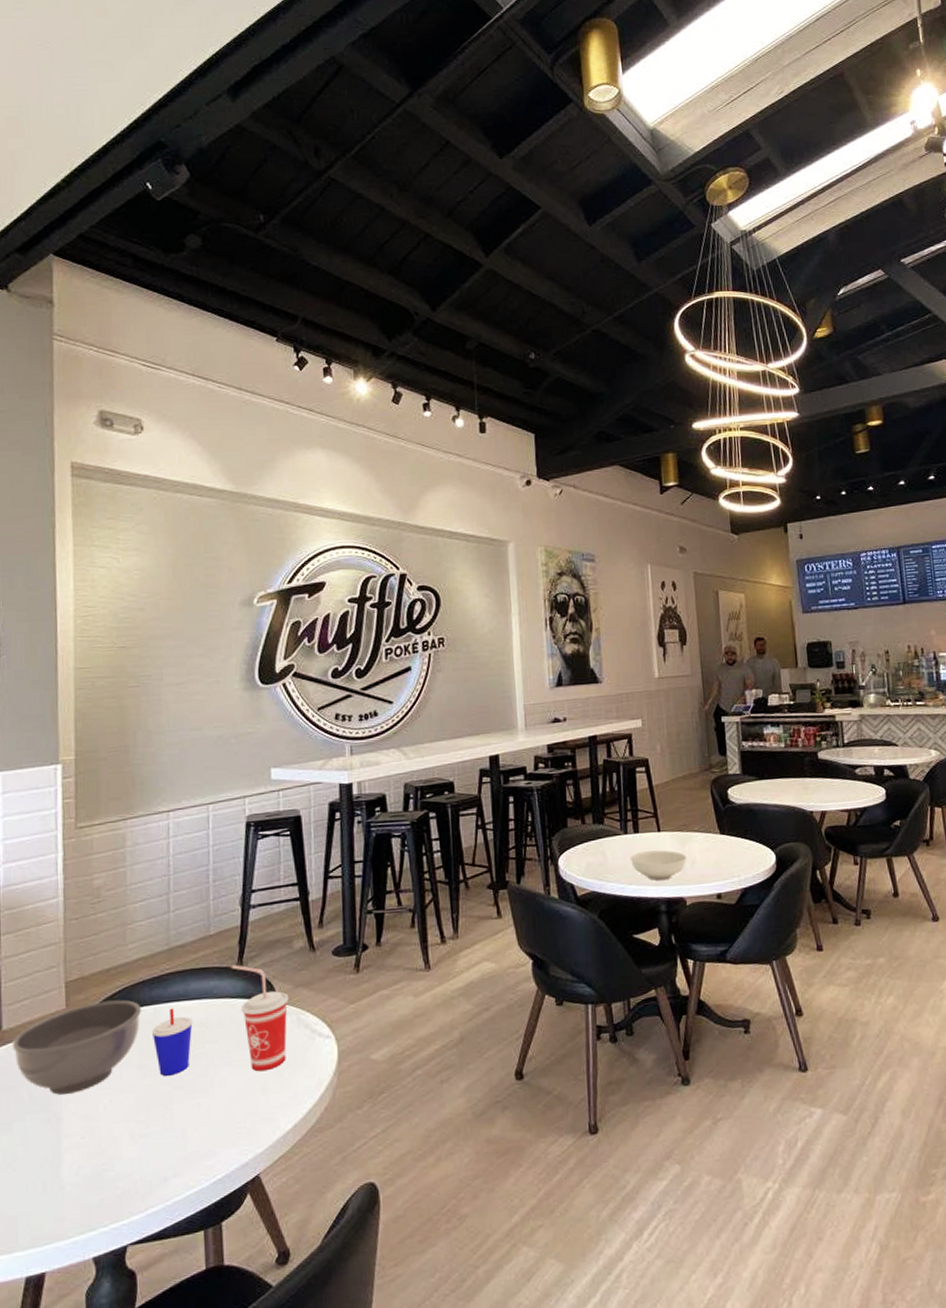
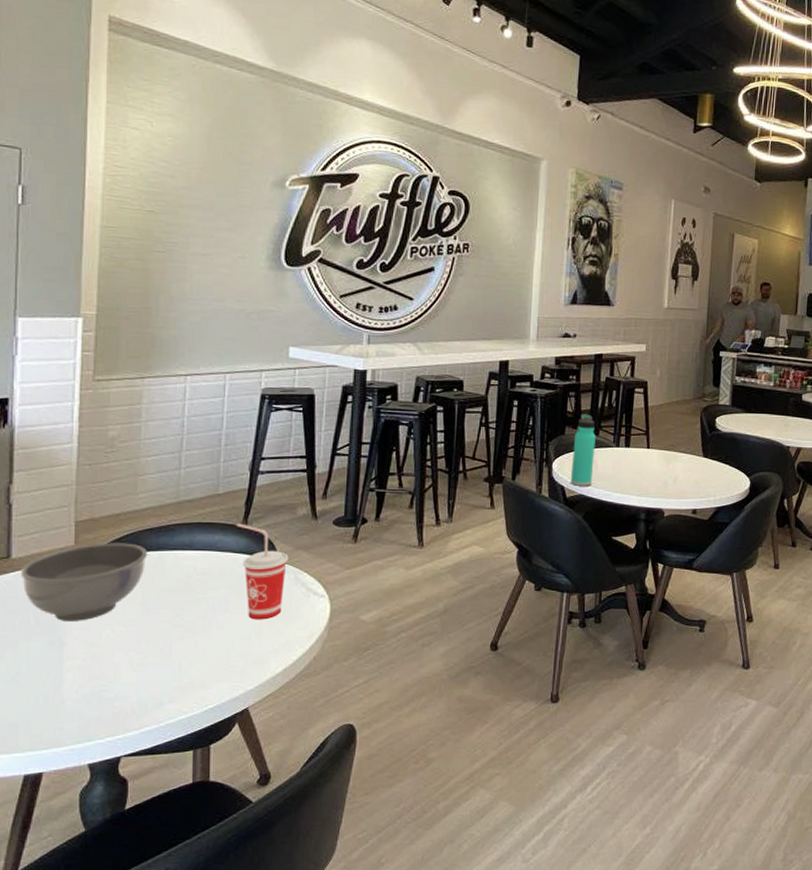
beverage cup: present [152,1008,193,1076] -> none [157,555,196,615]
thermos bottle: none [578,801,603,882] -> present [570,413,596,486]
bowl: present [629,850,687,880] -> none [618,464,671,491]

